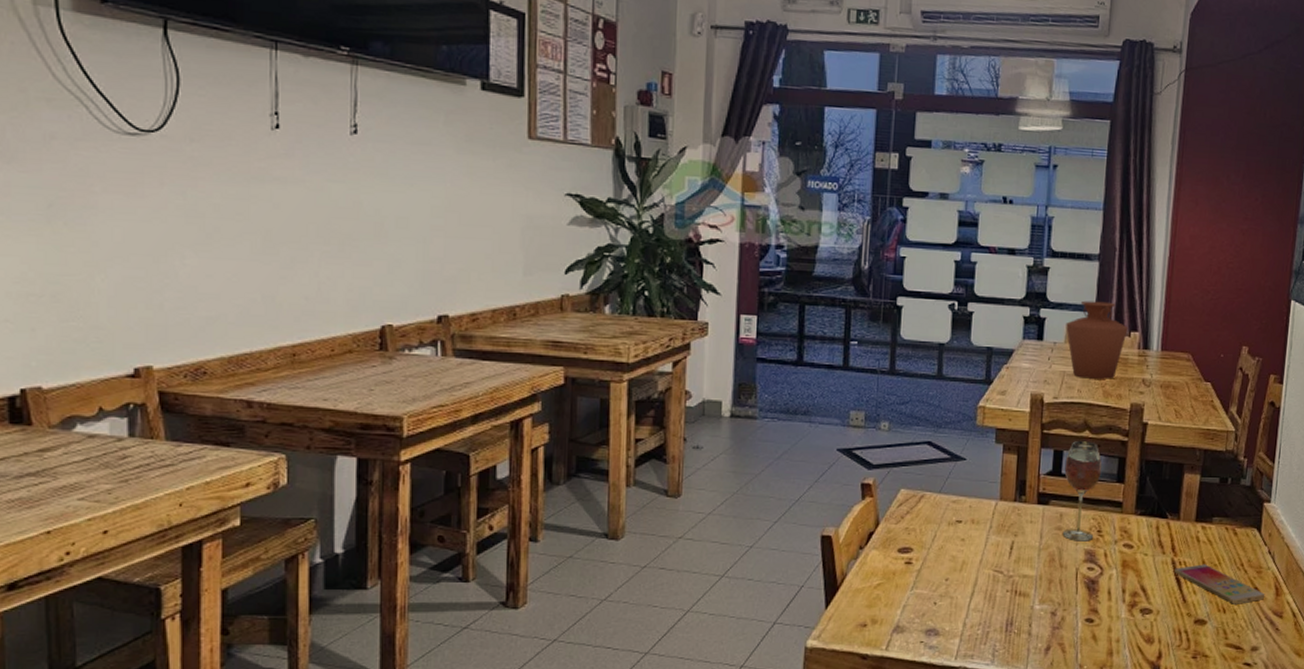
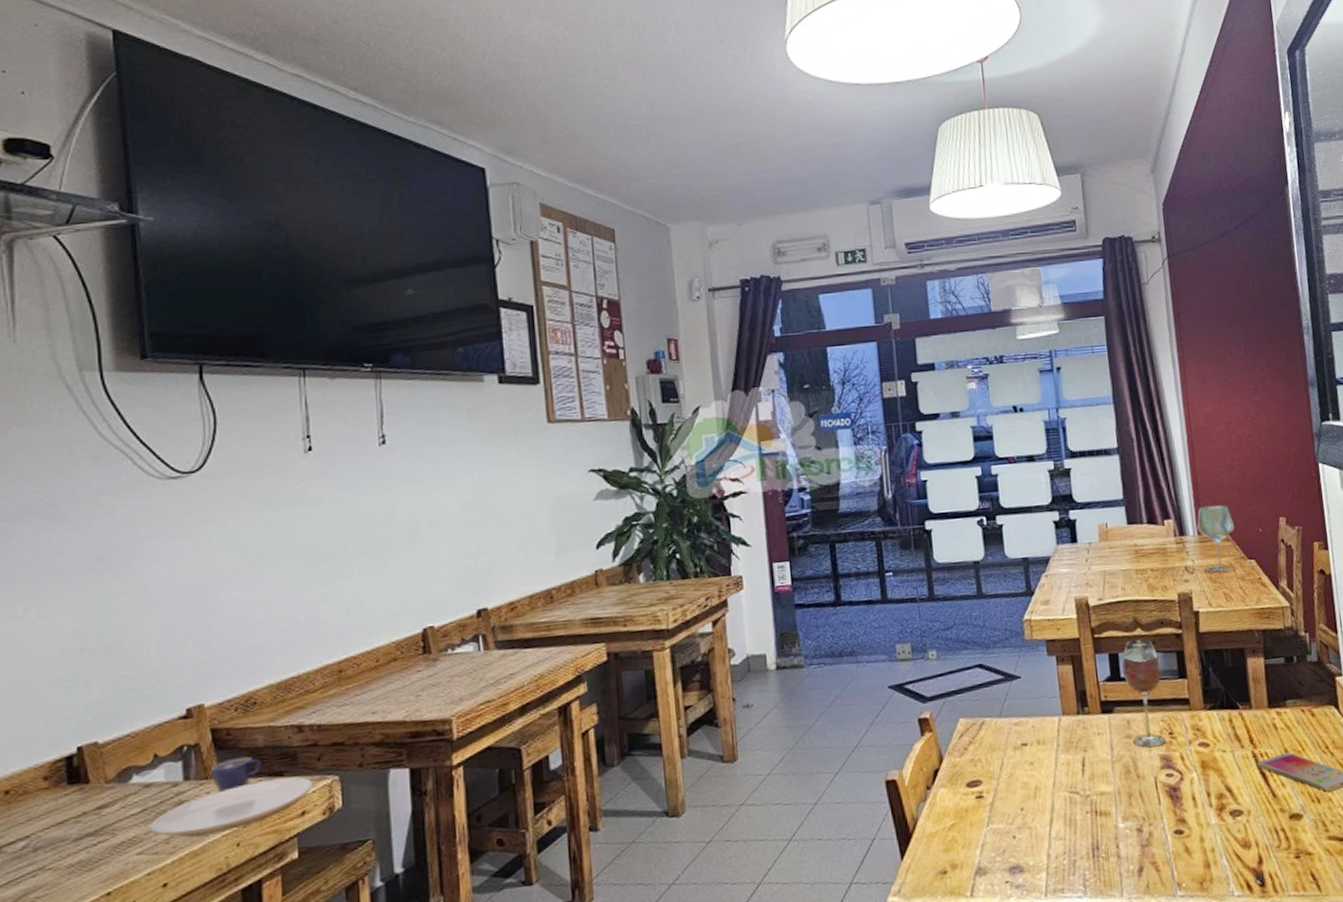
plate: none [93,448,258,492] -> present [151,776,312,838]
cup: none [157,423,209,453] -> present [211,757,262,792]
vase: present [1066,300,1128,379] -> none [1097,493,1161,575]
wine glass: none [1161,324,1199,390] -> present [1197,504,1236,573]

